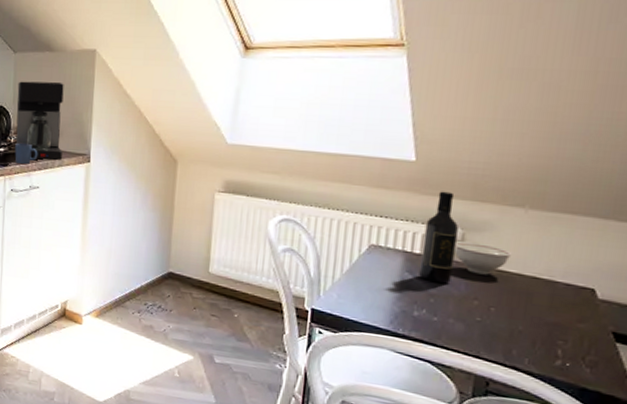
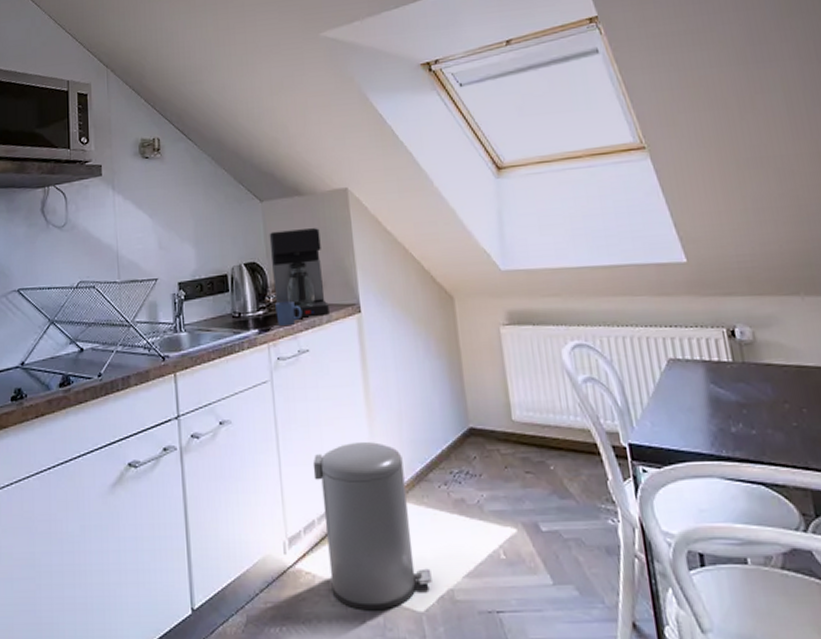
pedal bin: none [28,267,114,395] -> present [312,442,432,611]
wine bottle: present [419,191,459,284] -> none [714,289,757,391]
bowl: present [453,241,511,275] -> none [747,339,804,374]

